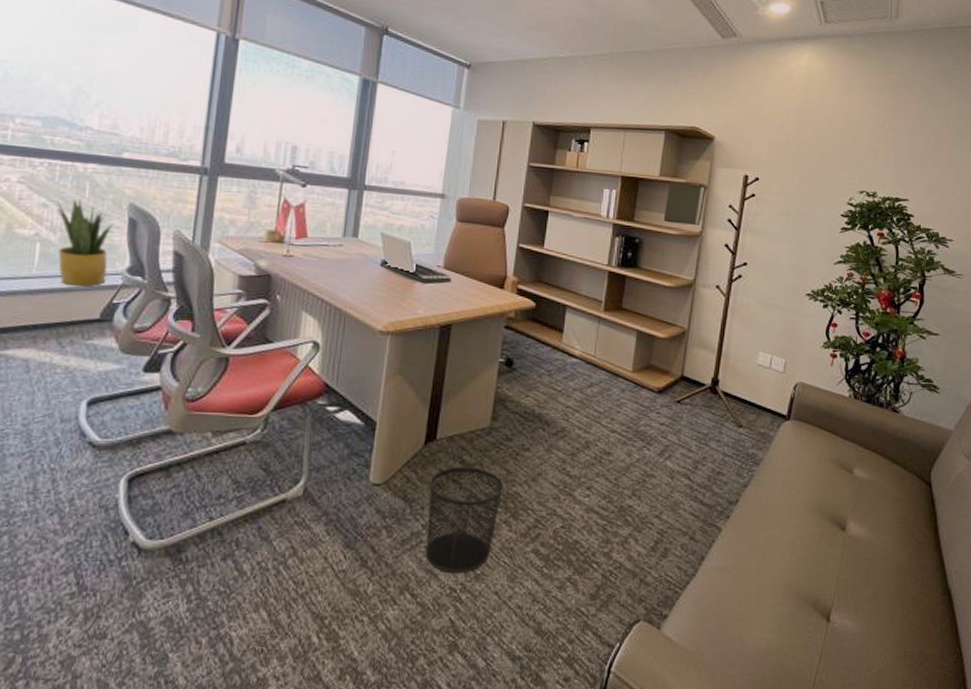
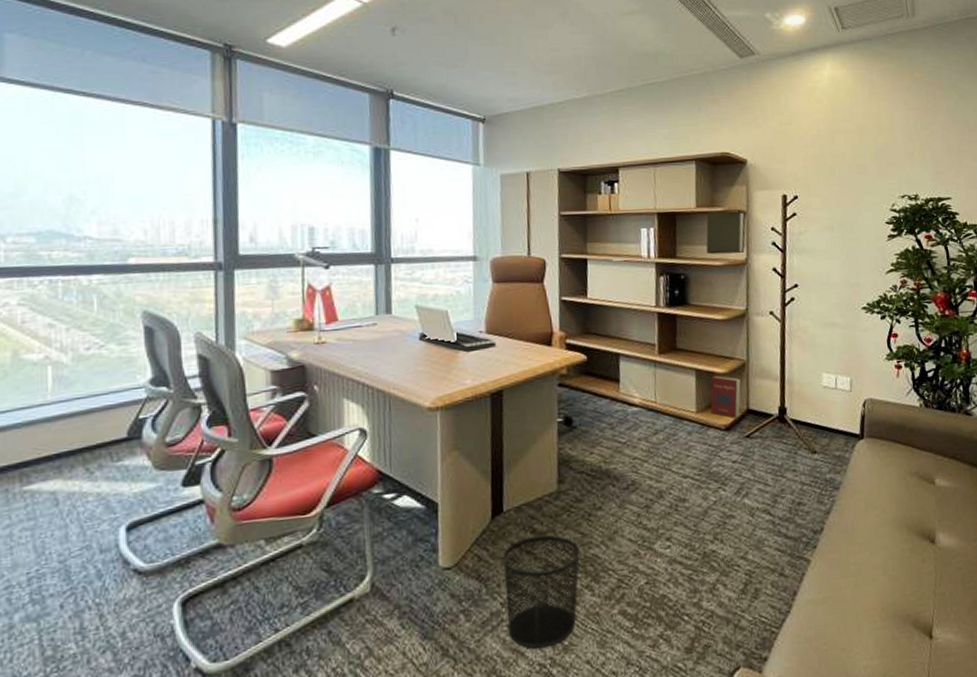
planter: present [57,198,113,287] -> none [64,313,129,408]
book: none [646,340,679,383] -> present [710,376,741,418]

